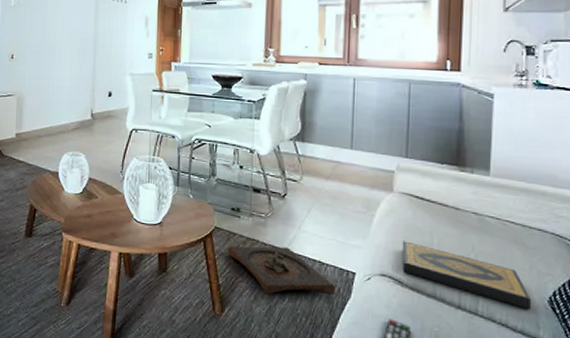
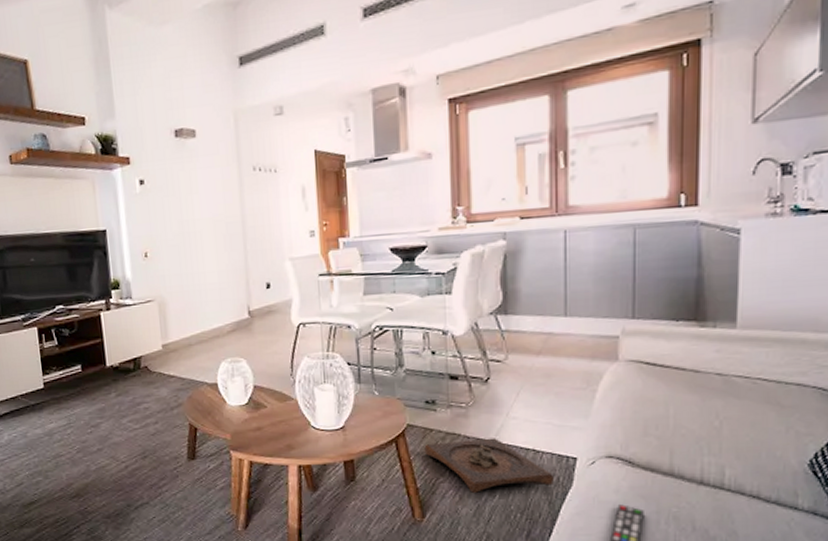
hardback book: present [401,241,531,309] -> none [631,415,787,476]

